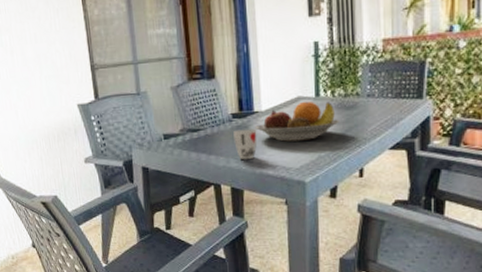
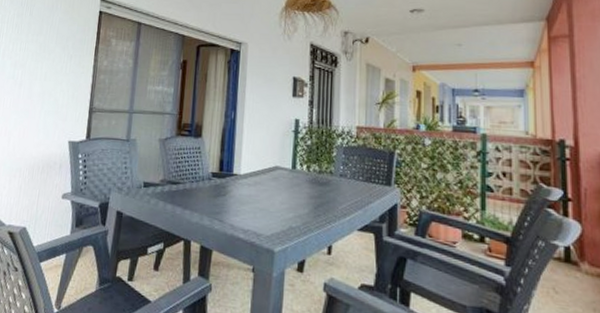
cup: present [233,128,257,159] -> none [210,188,233,220]
fruit bowl: present [255,101,339,142] -> none [232,171,312,210]

